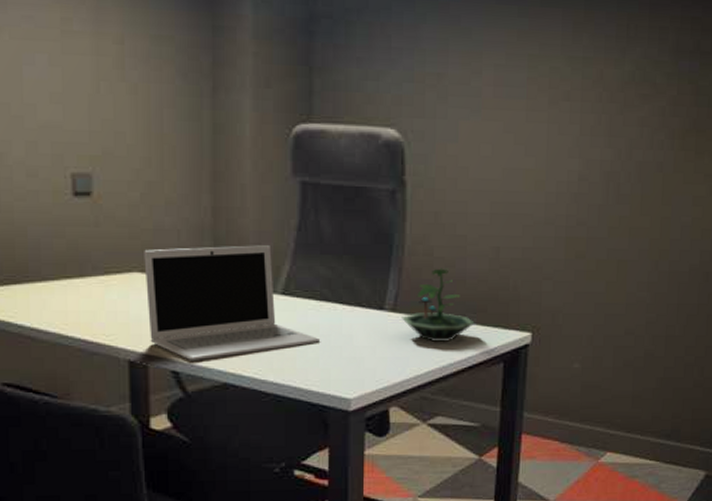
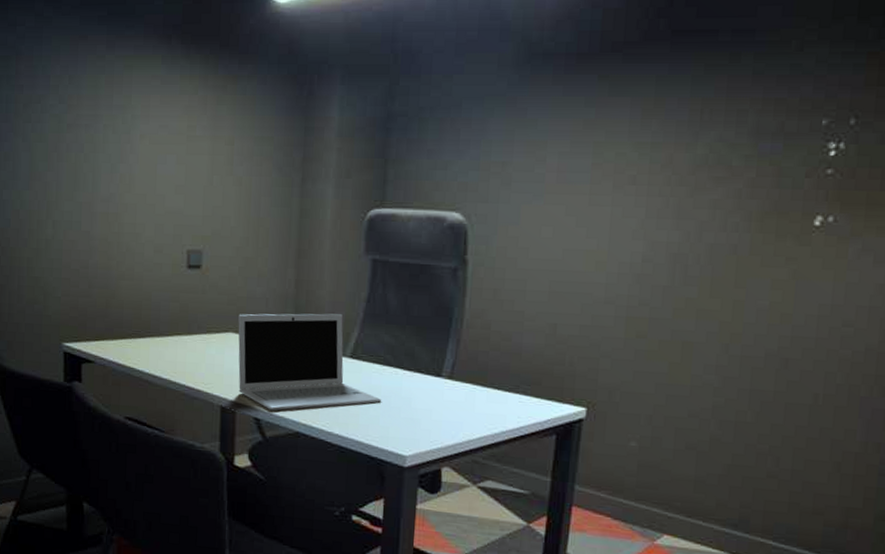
terrarium: present [400,268,475,343] -> none [456,341,529,412]

